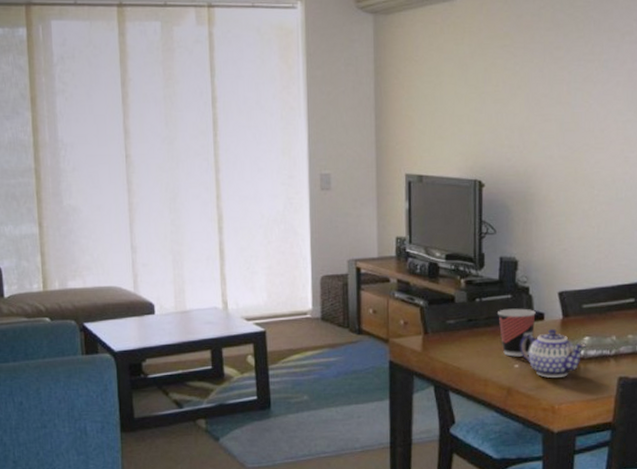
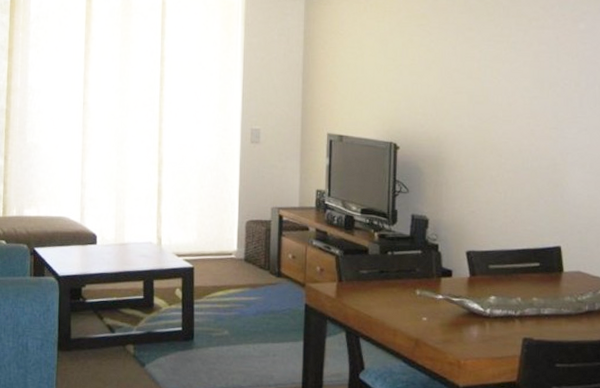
cup: present [498,308,536,357] -> none [408,263,444,310]
teapot: present [520,329,586,378] -> none [429,286,492,333]

